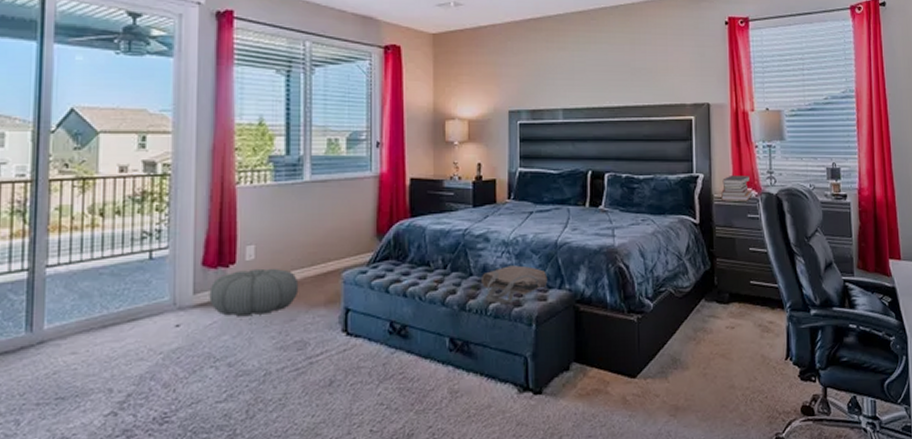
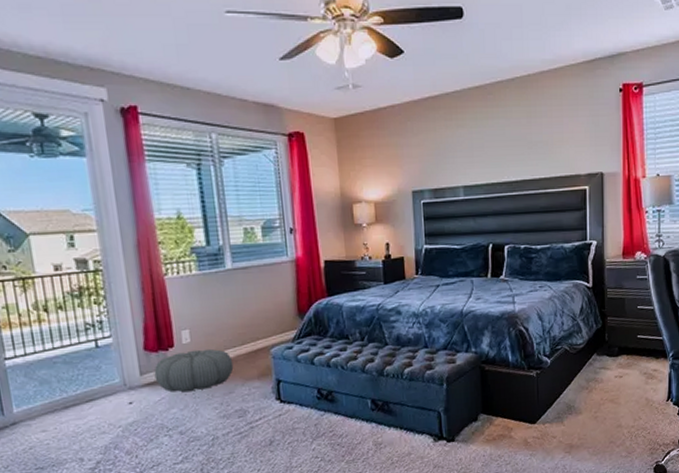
tote bag: present [482,265,548,305] -> none [396,333,456,369]
books: present [721,174,753,202] -> none [613,240,642,265]

